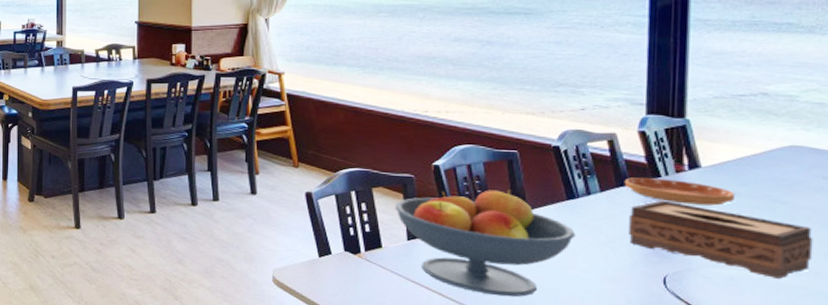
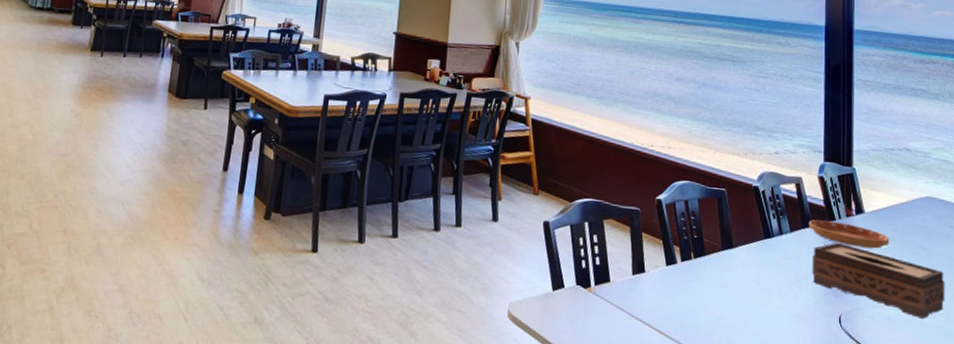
fruit bowl: present [395,189,576,297] -> none [623,226,771,335]

